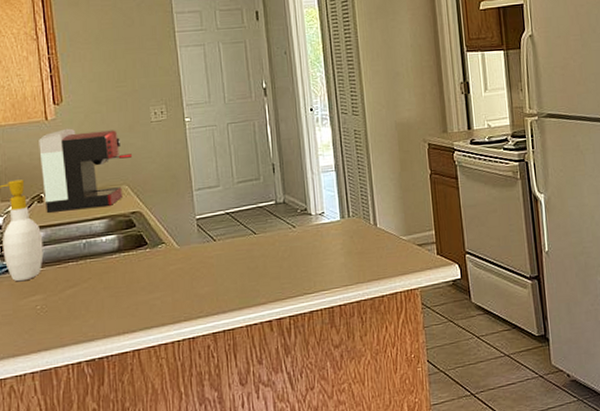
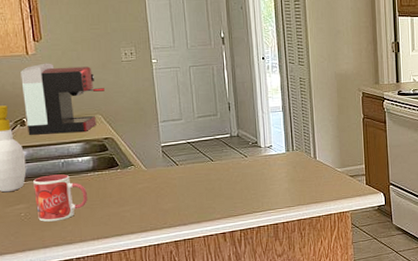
mug: none [51,257,112,315] -> present [33,174,87,222]

